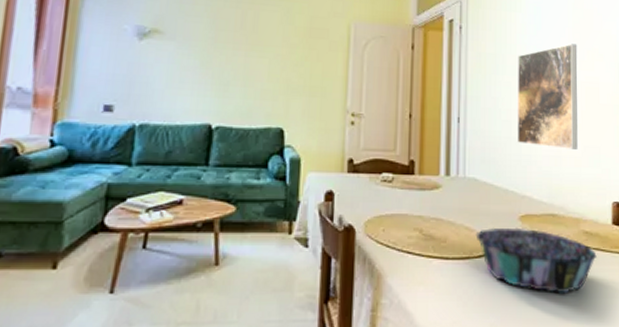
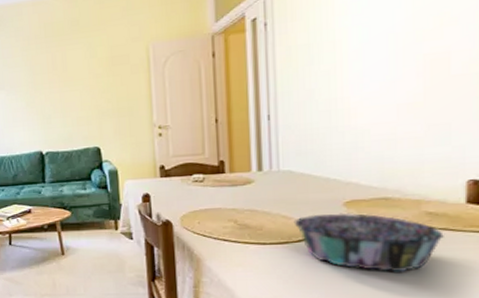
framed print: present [517,43,578,149] -> none [337,12,419,132]

